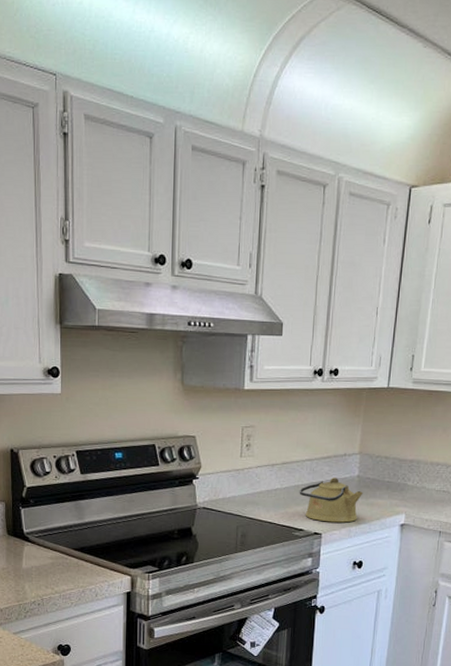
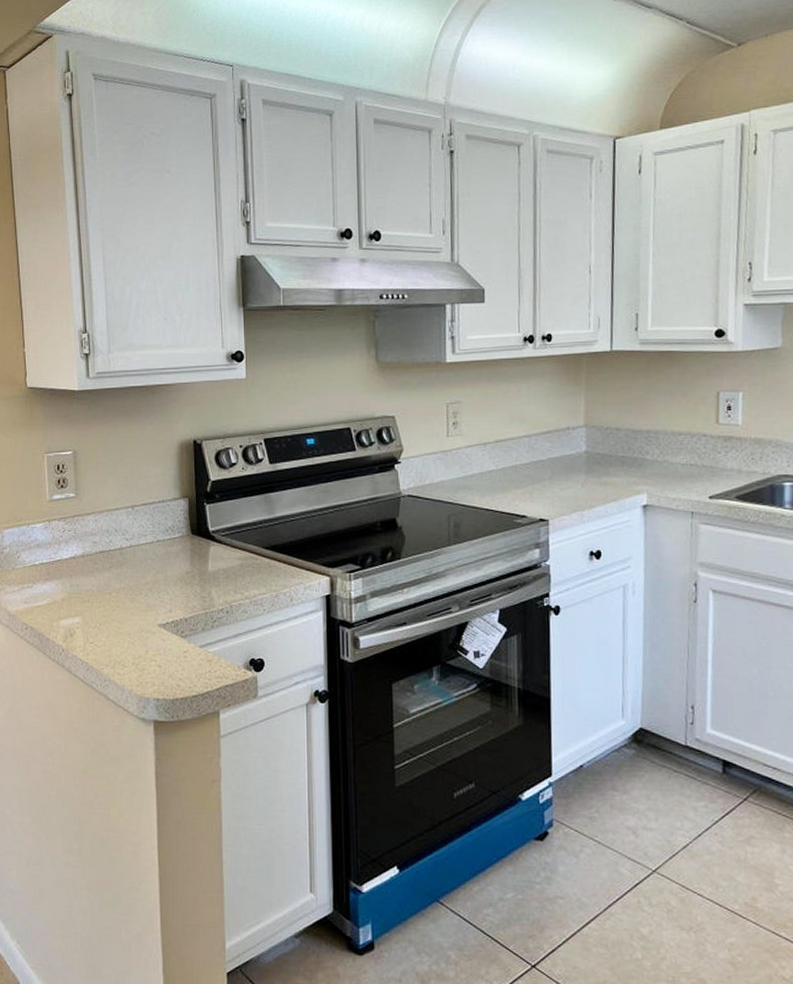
kettle: present [299,478,364,523] -> none [517,455,594,506]

